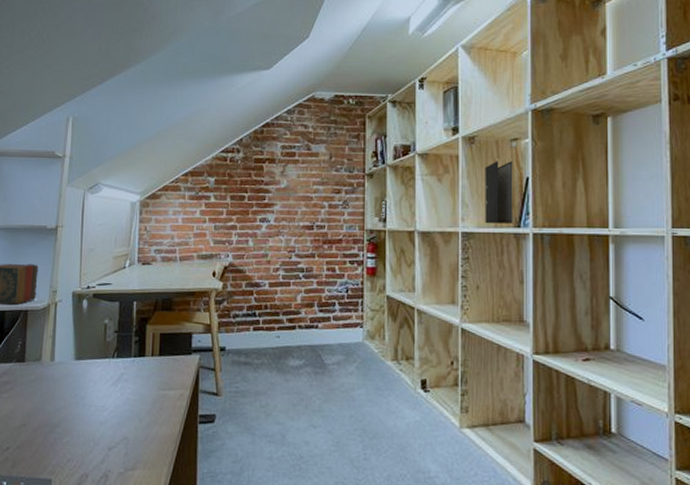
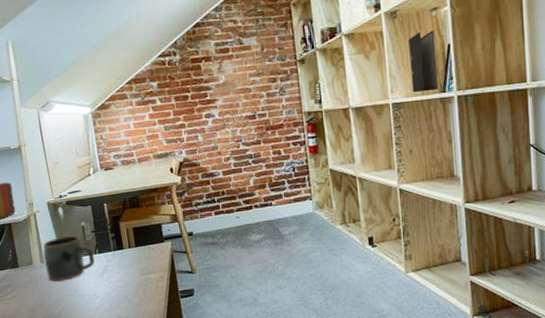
mug: none [54,332,111,384] -> present [42,235,95,281]

